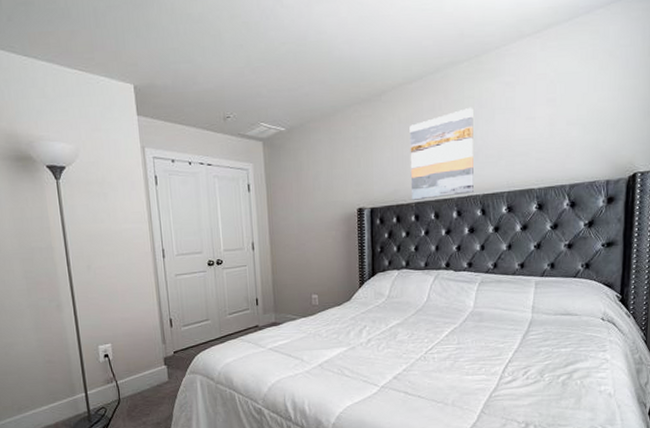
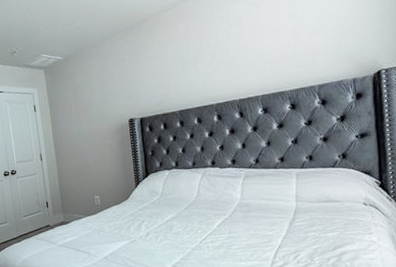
wall art: present [409,107,473,200] -> none [168,26,231,109]

